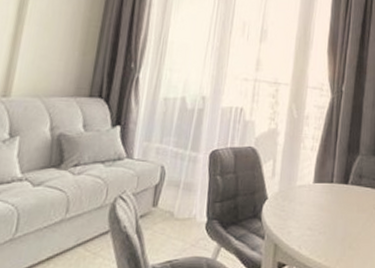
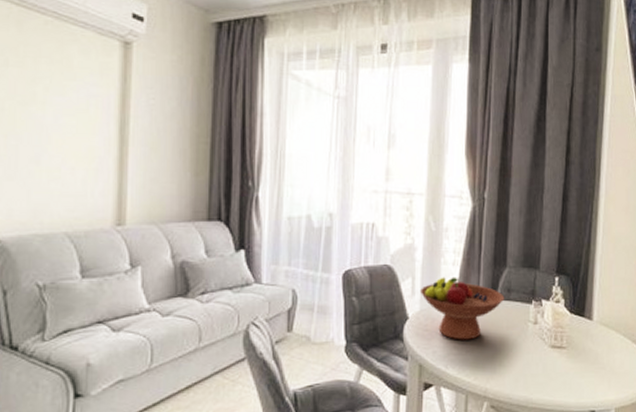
fruit bowl: none [279,161,356,222] -> present [419,277,505,340]

